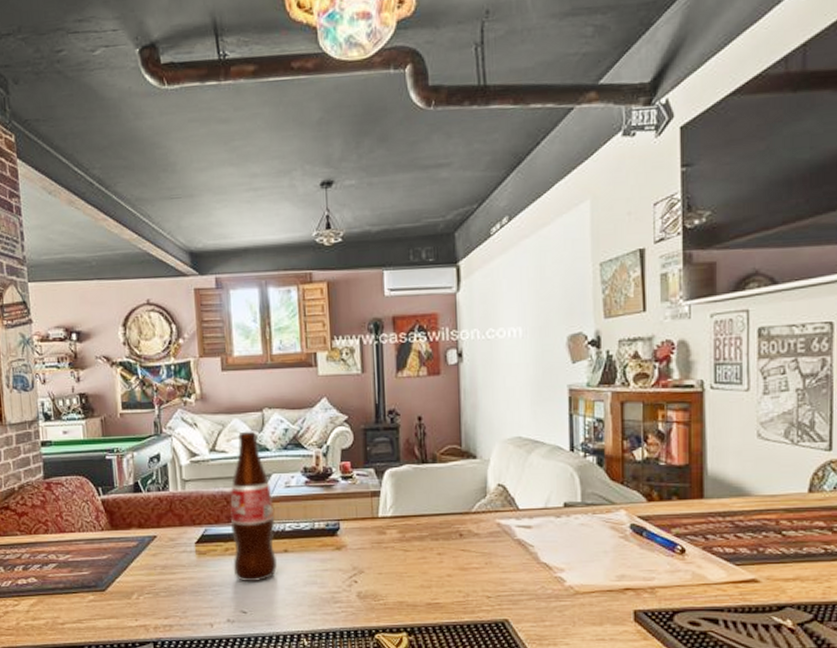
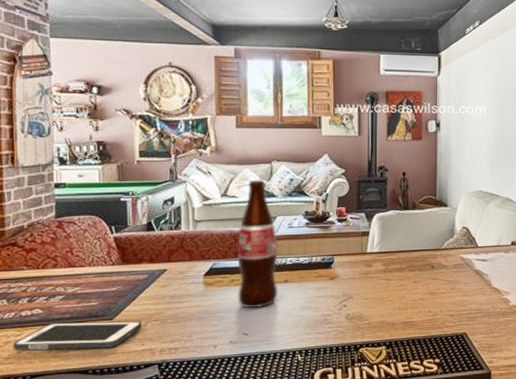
cell phone: none [11,592,136,622] -> present [12,321,143,350]

